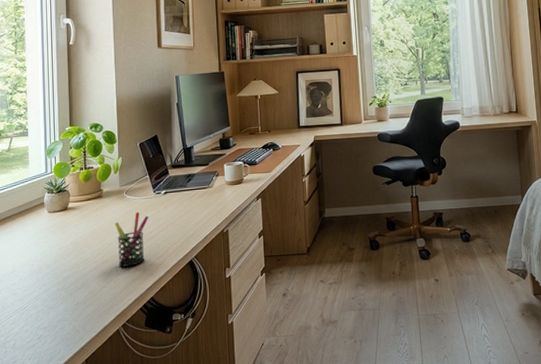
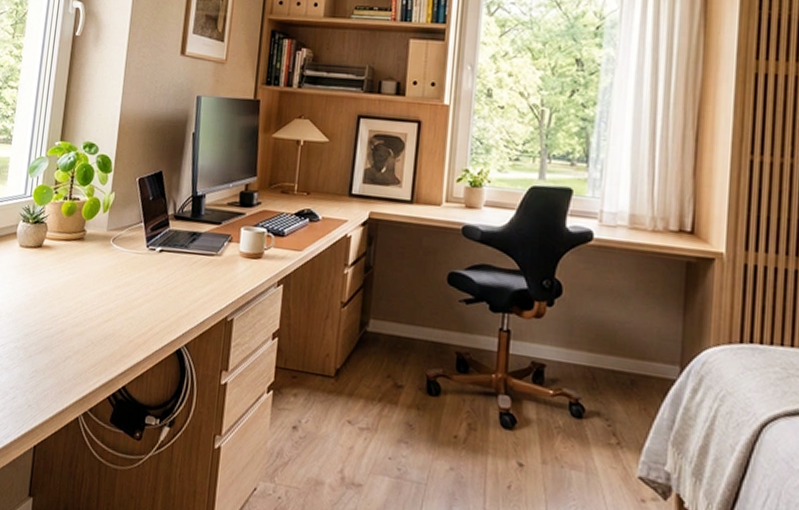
pen holder: present [114,212,149,267] -> none [91,268,136,339]

